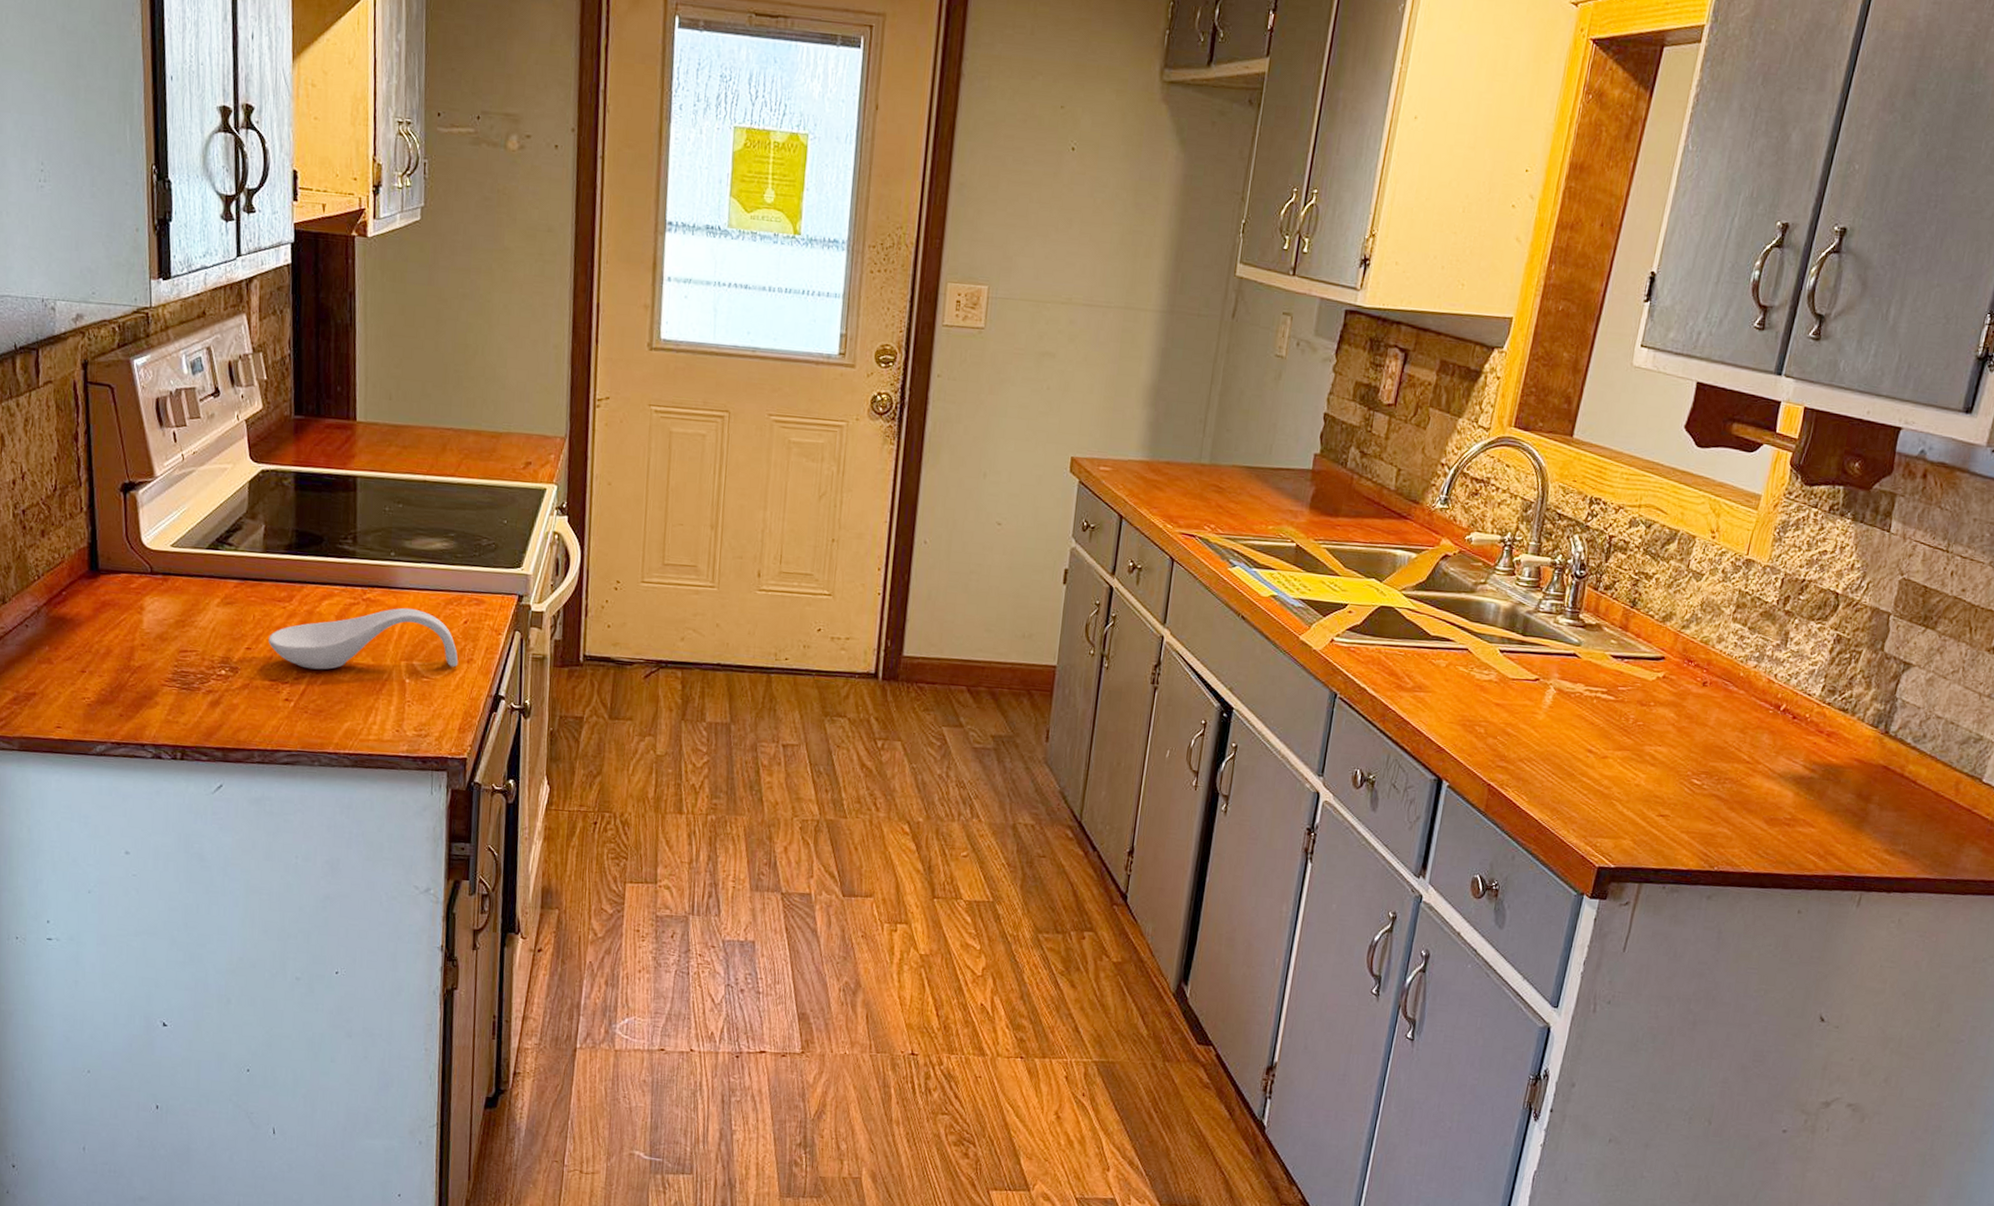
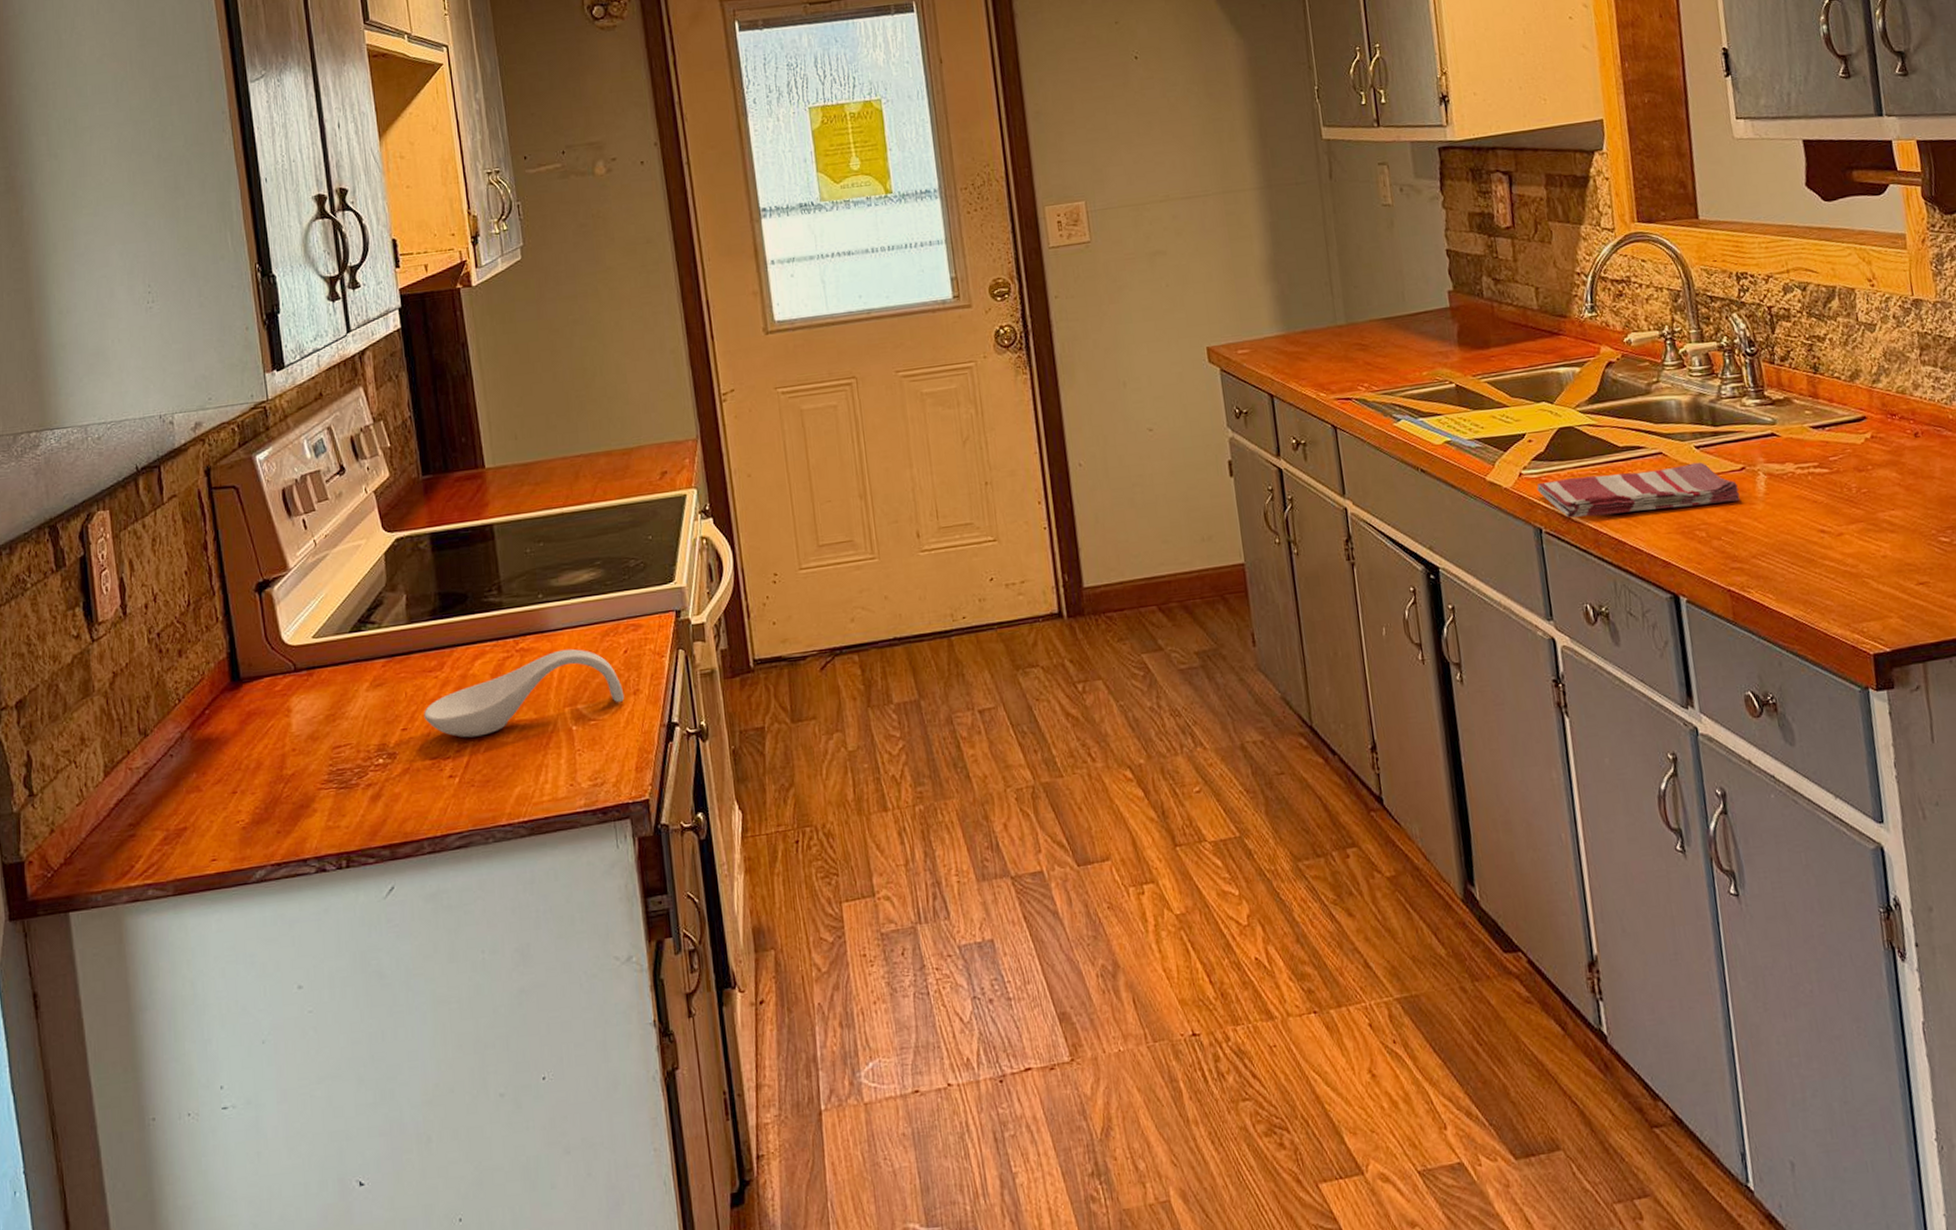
dish towel: none [1343,652,1527,708] -> present [1537,462,1740,518]

